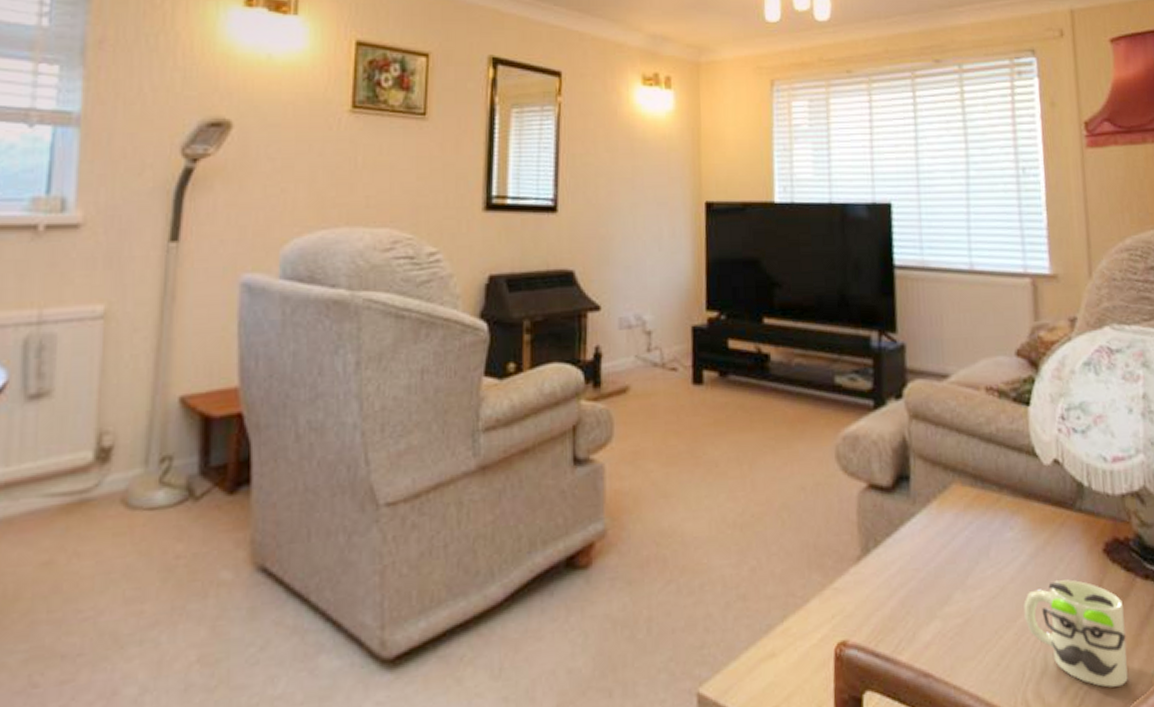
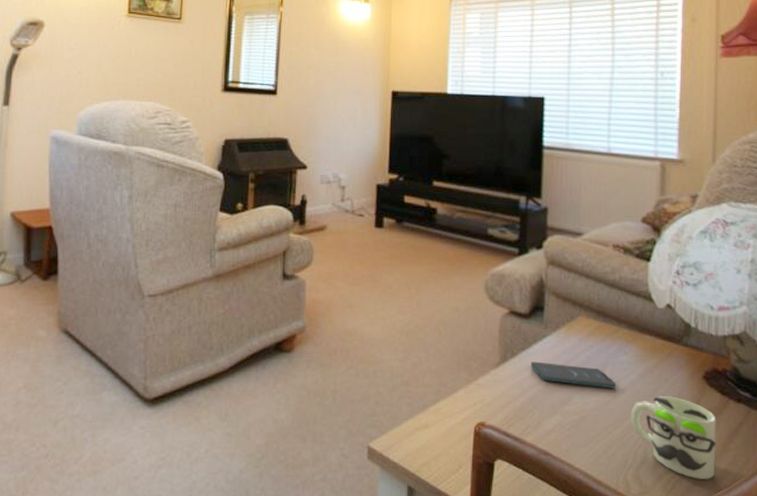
smartphone: none [898,549,1004,578] -> present [530,361,617,389]

